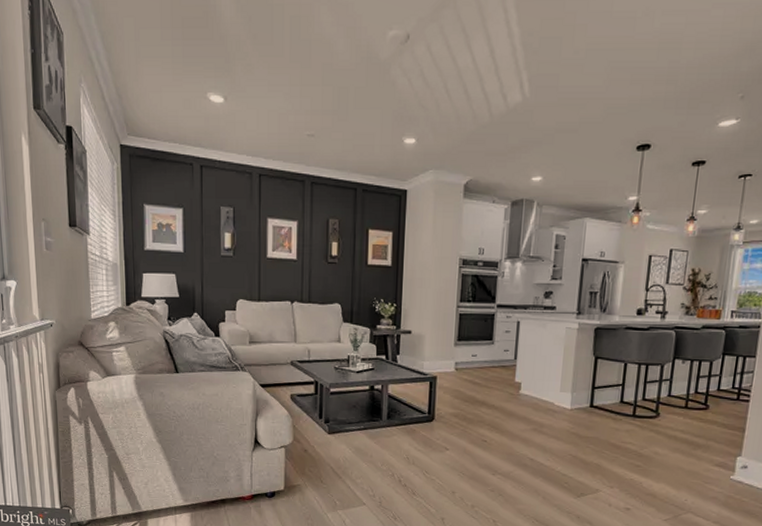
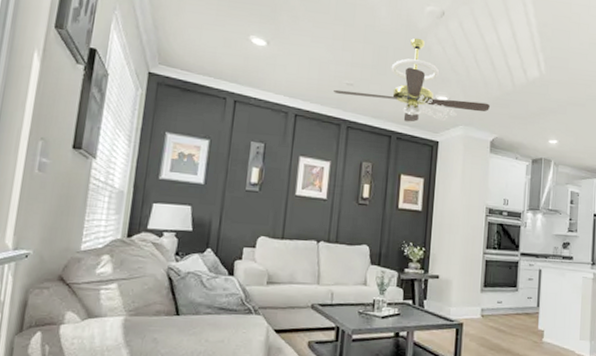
ceiling fan: none [295,71,463,171] -> present [334,38,490,122]

